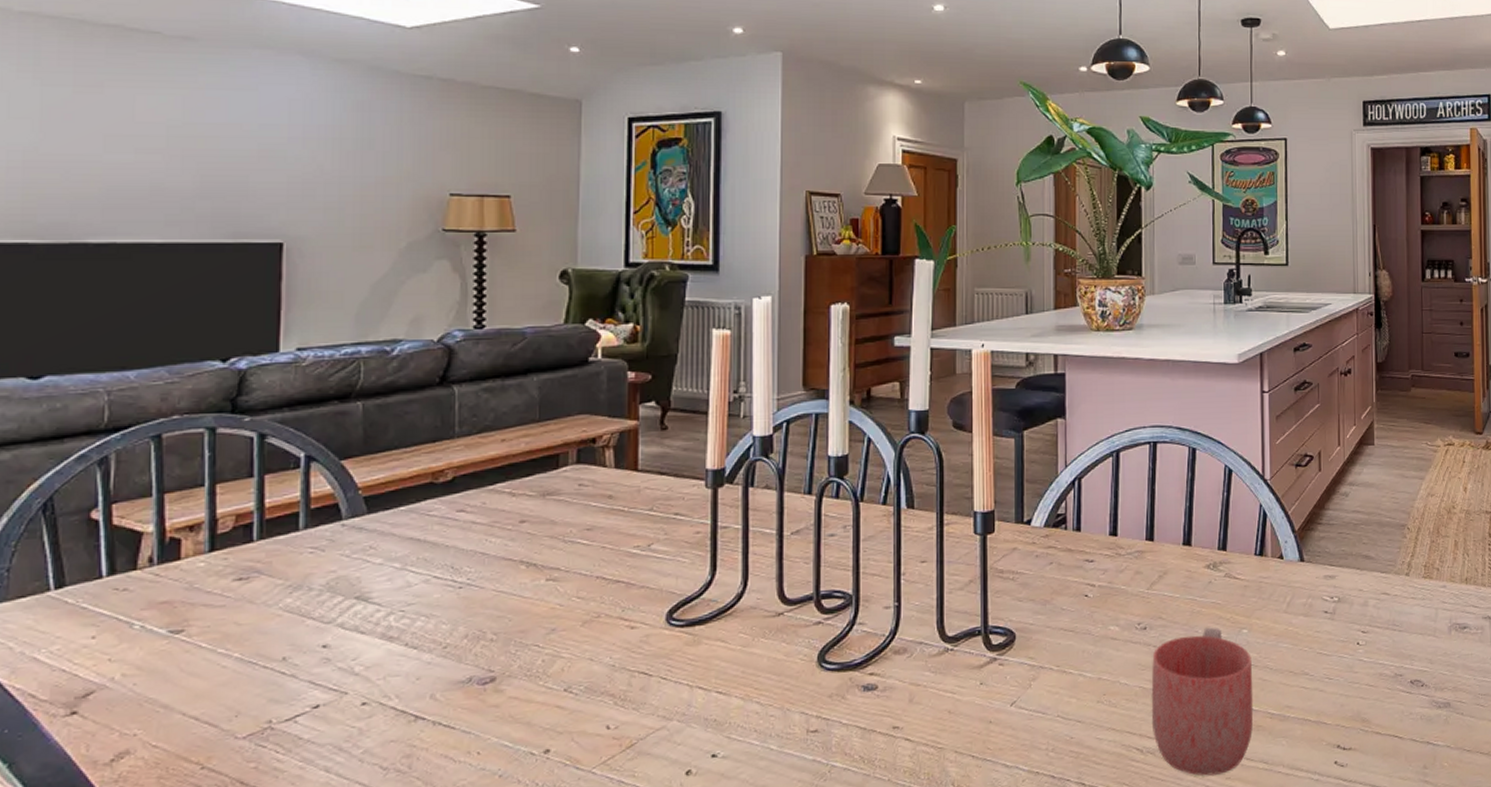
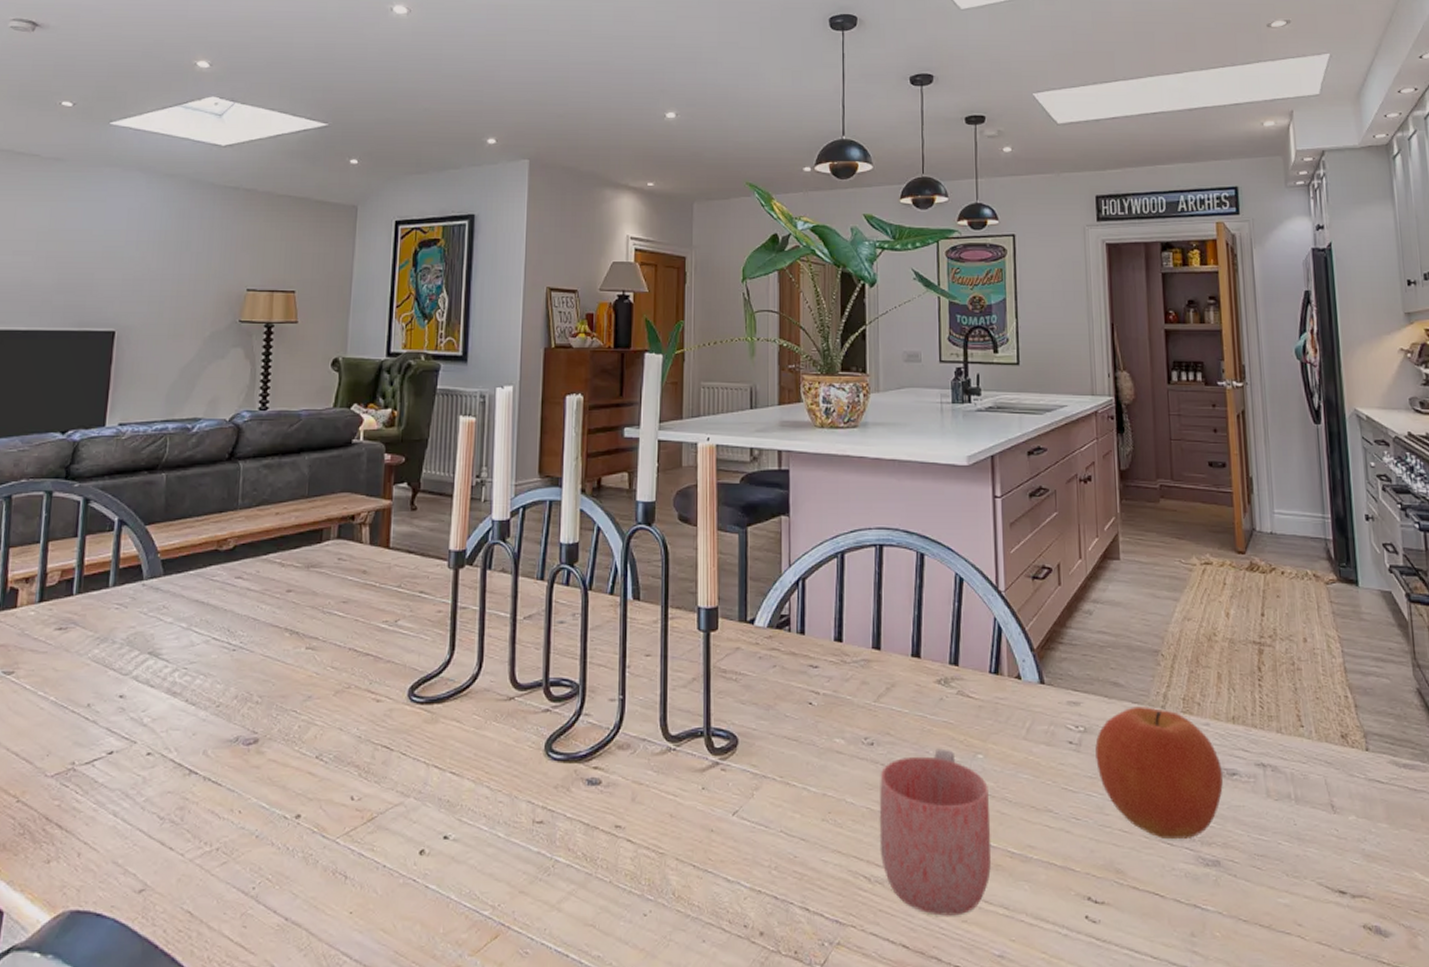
fruit: none [1348,575,1456,689] -> present [1095,707,1224,839]

